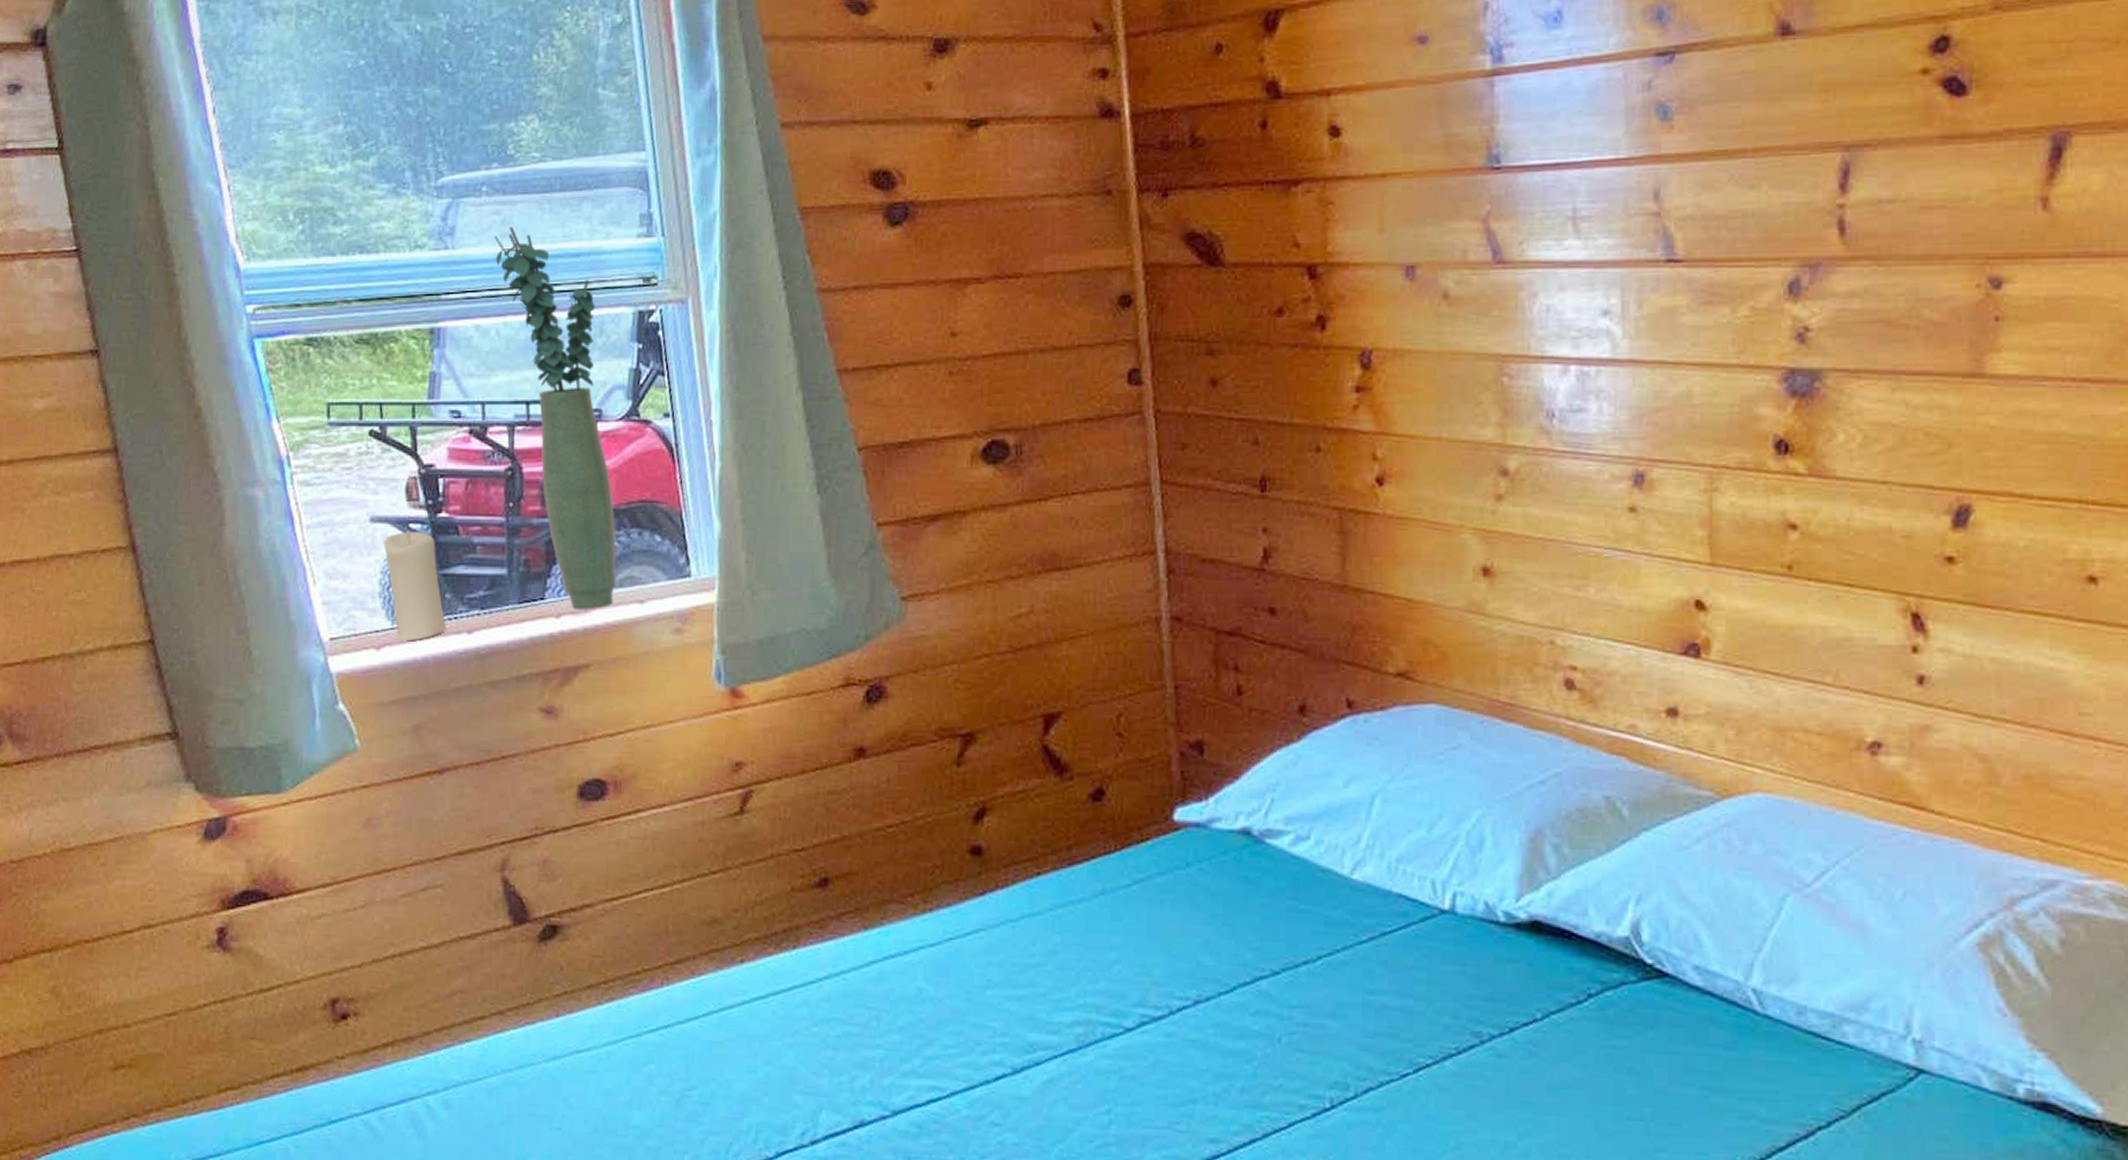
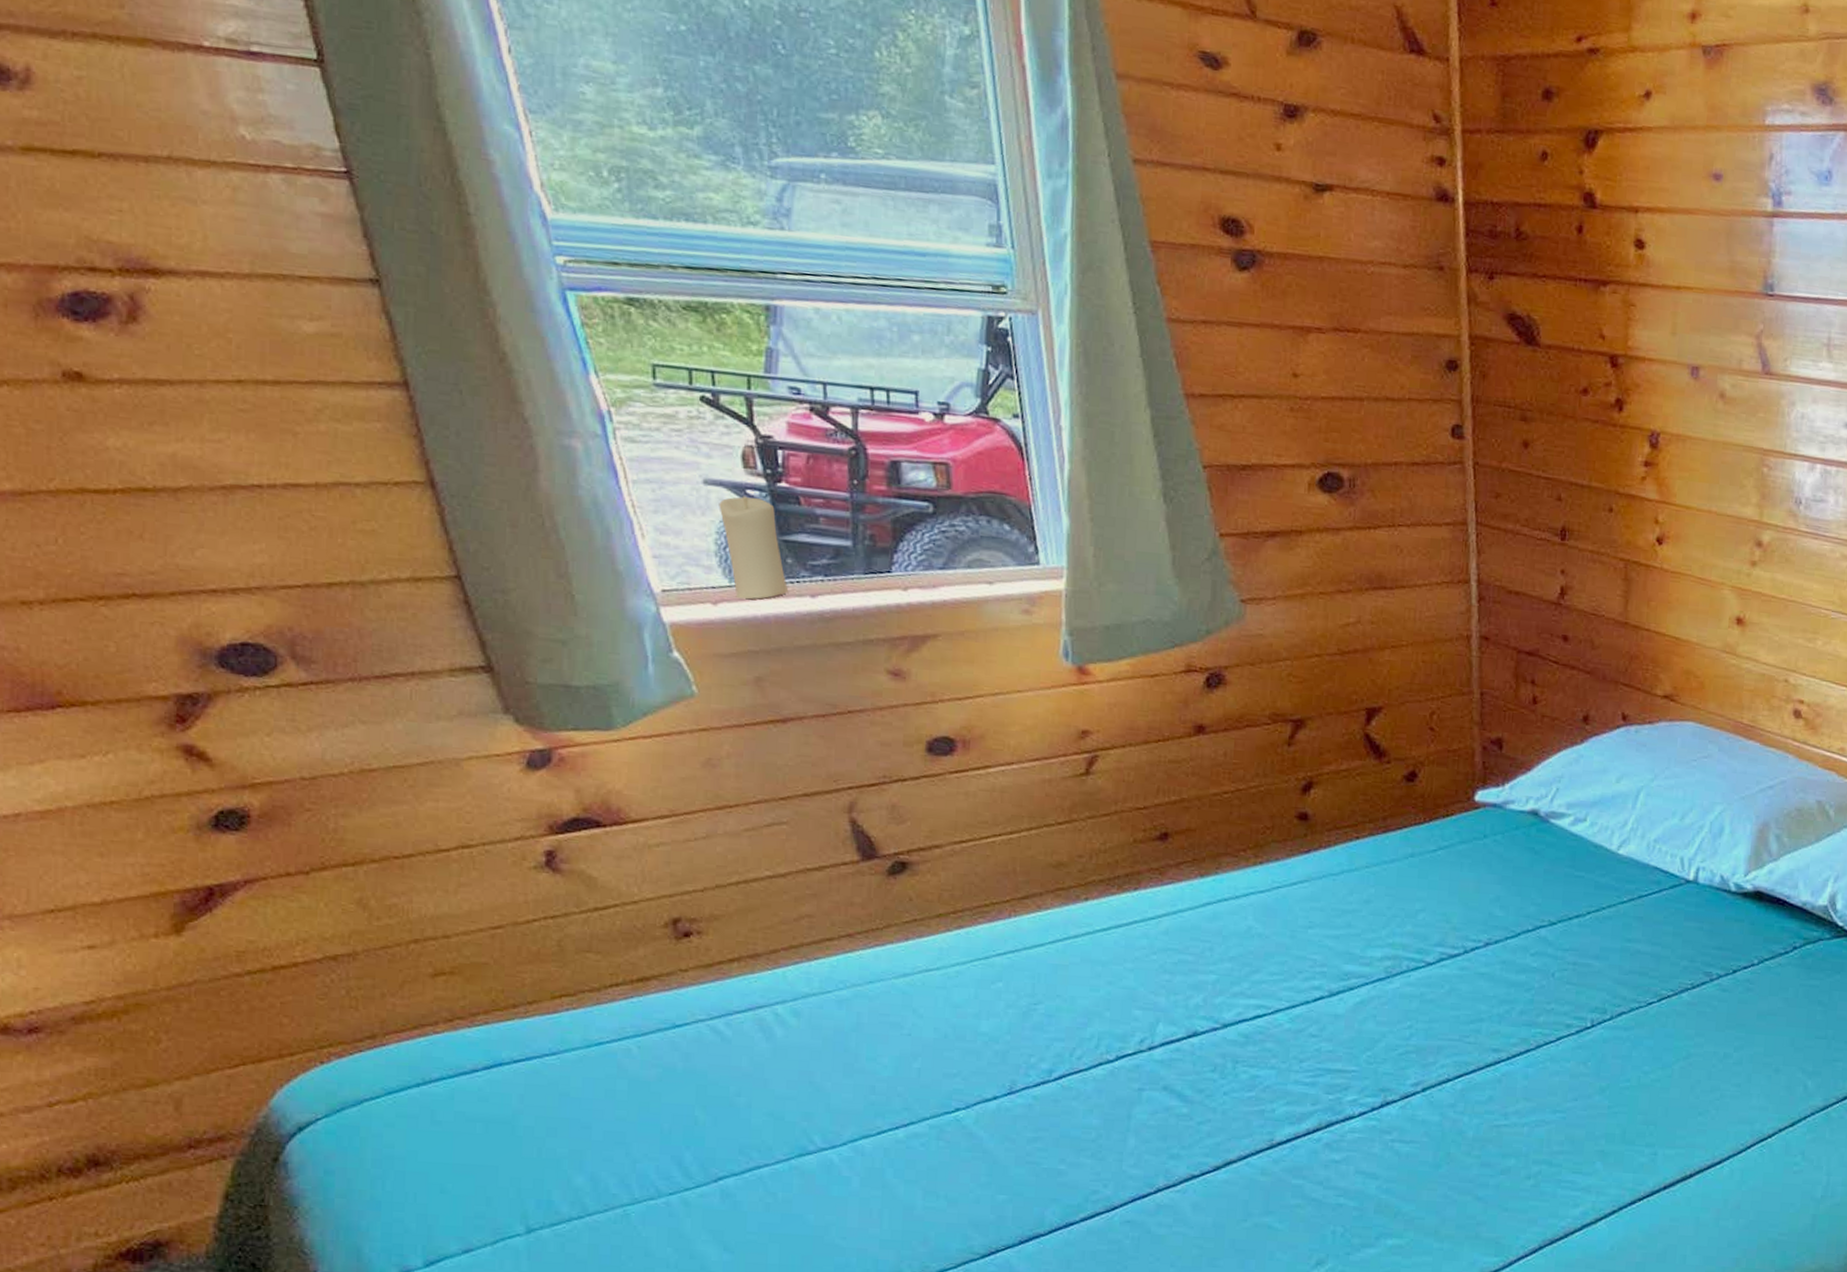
vase: present [494,227,617,611] -> none [835,217,965,586]

